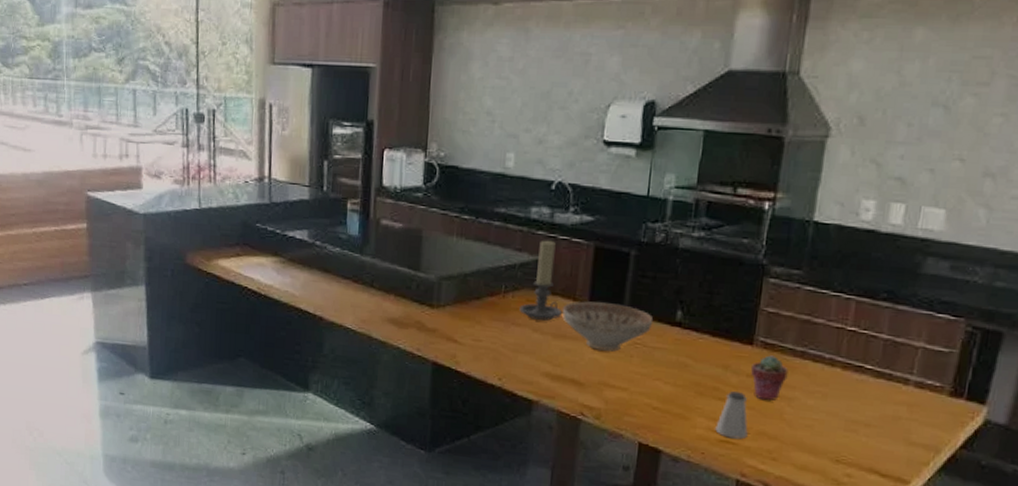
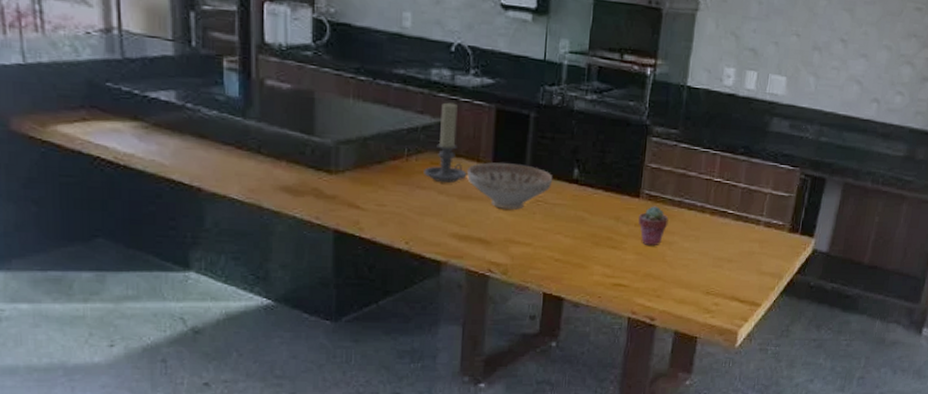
saltshaker: present [715,391,748,439] -> none [609,240,637,282]

